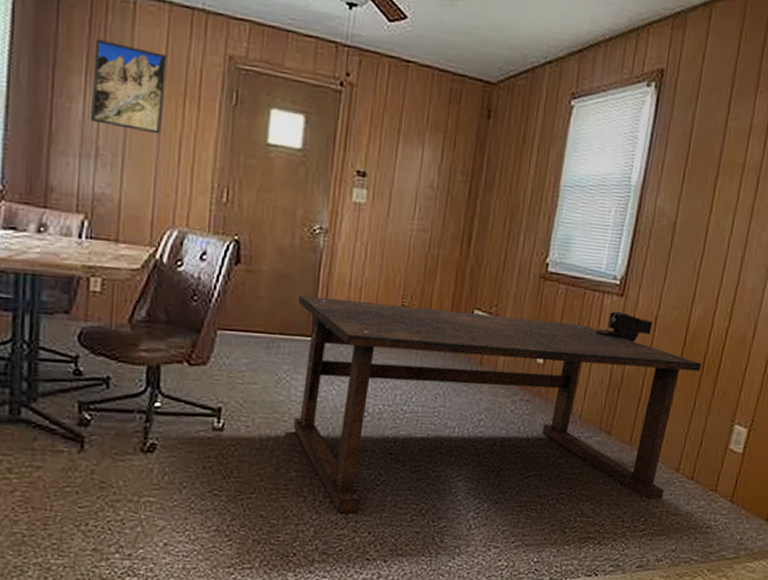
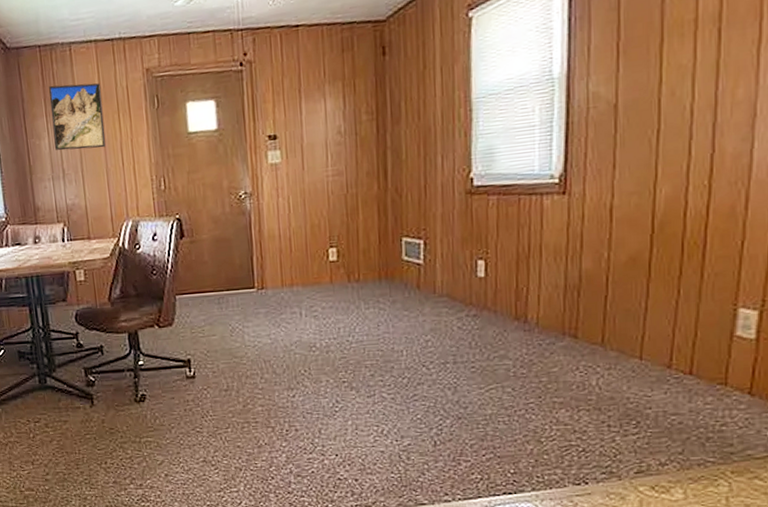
dining table: present [293,295,702,514] -> none [237,210,680,440]

